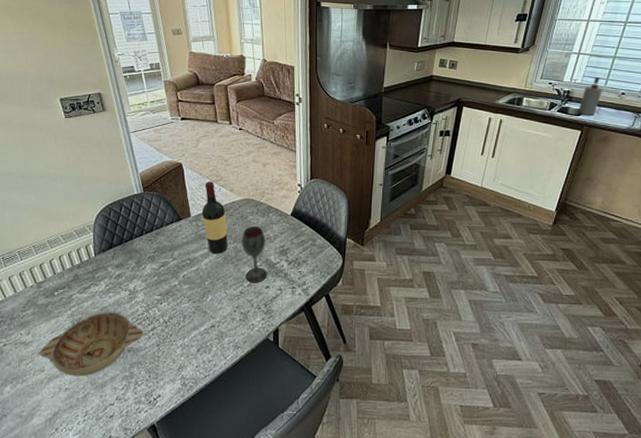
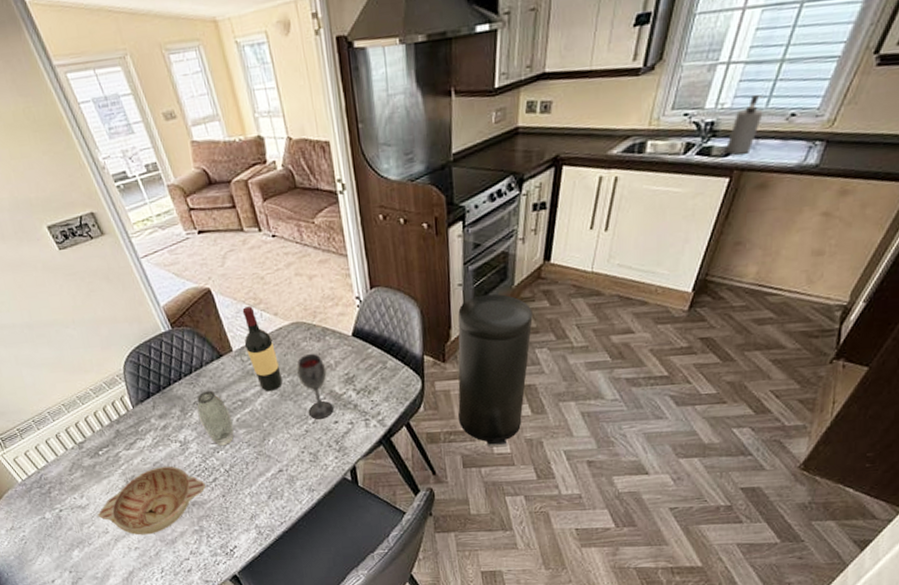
vase: none [150,248,179,299] -> present [197,390,234,446]
pedal bin: none [370,194,435,324] -> present [458,293,533,448]

